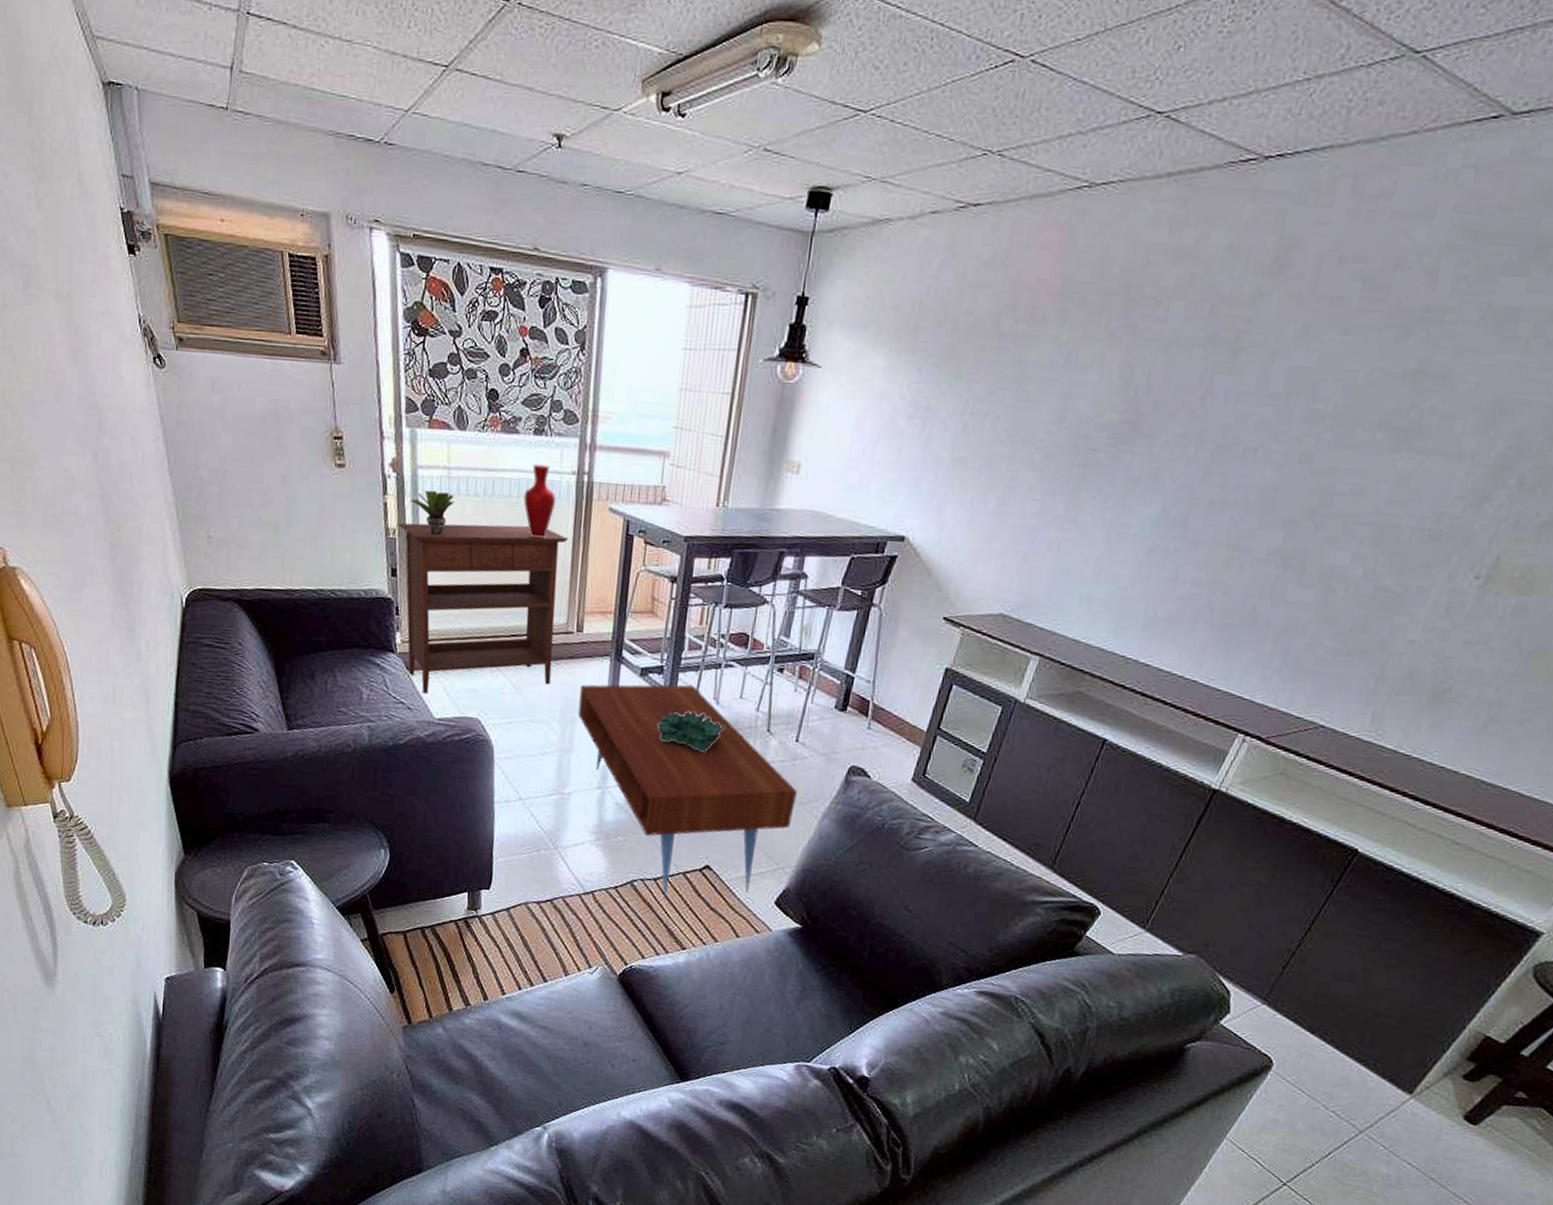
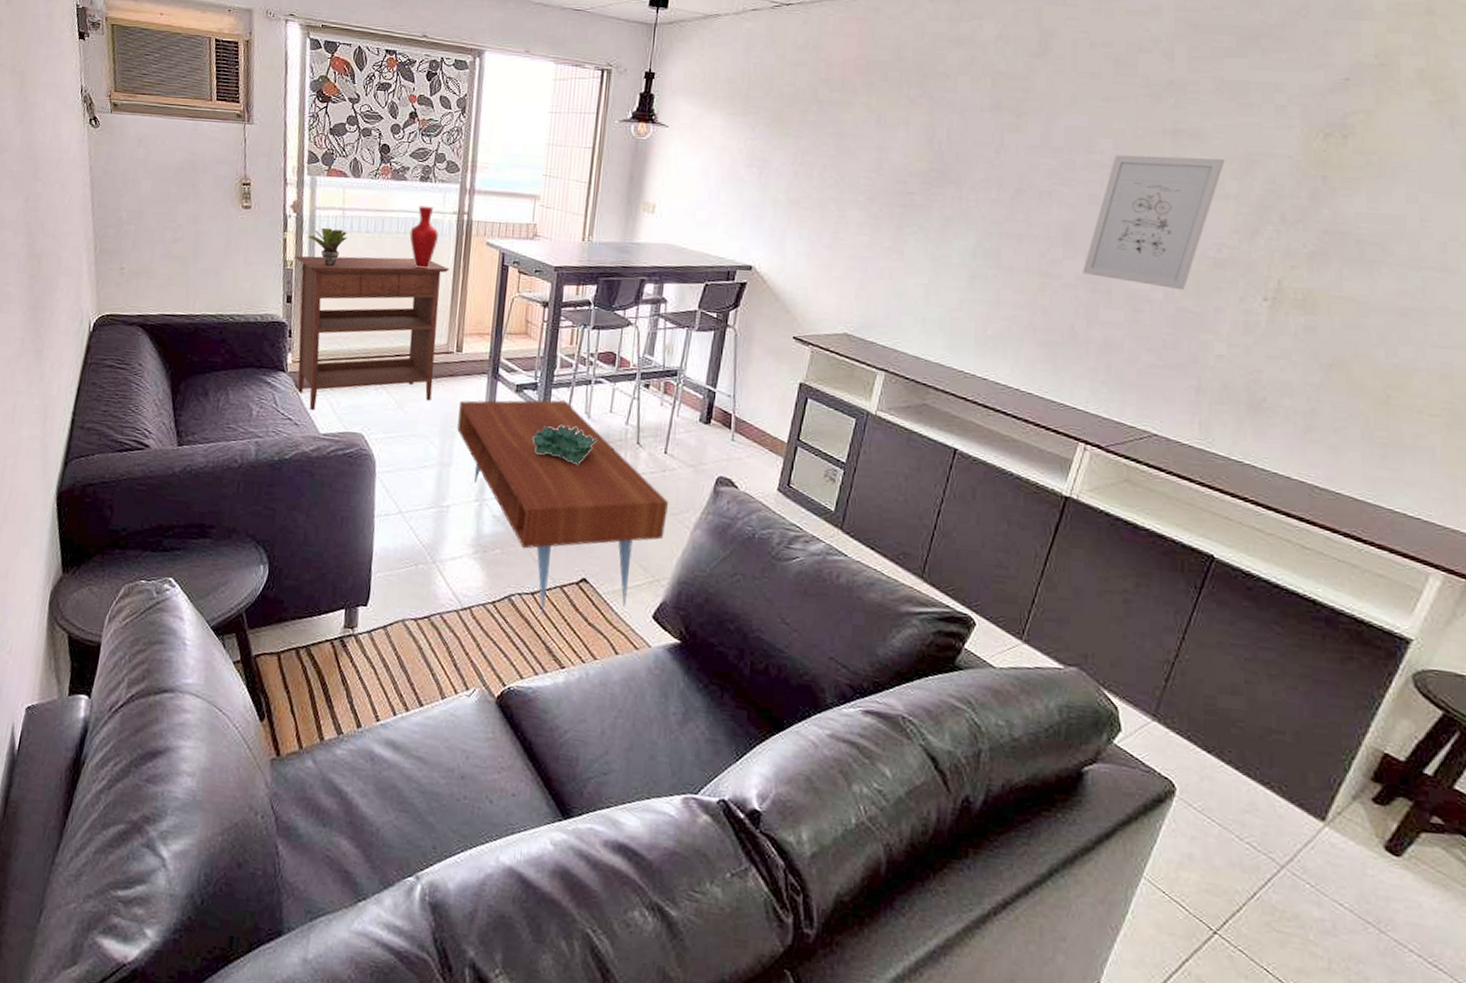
wall art: none [1276,403,1470,567] -> present [1082,155,1225,291]

